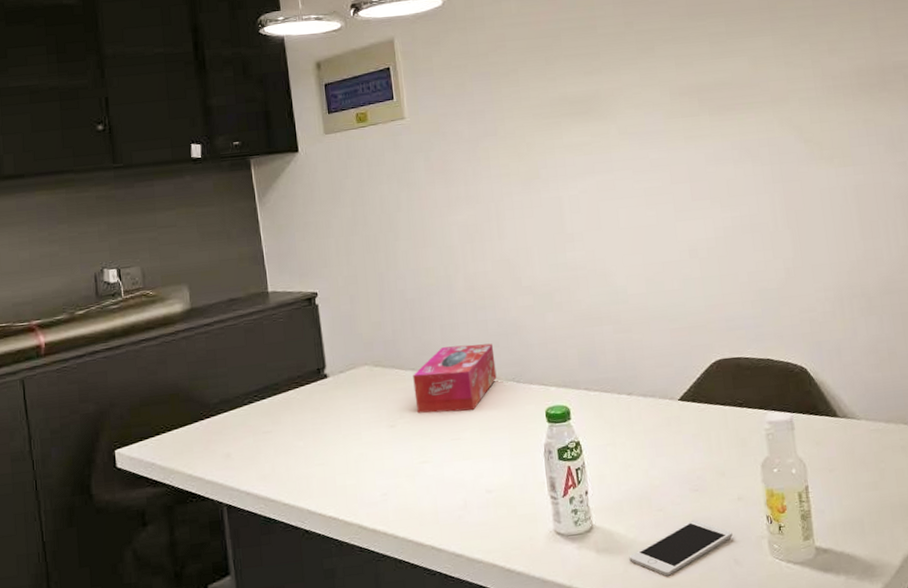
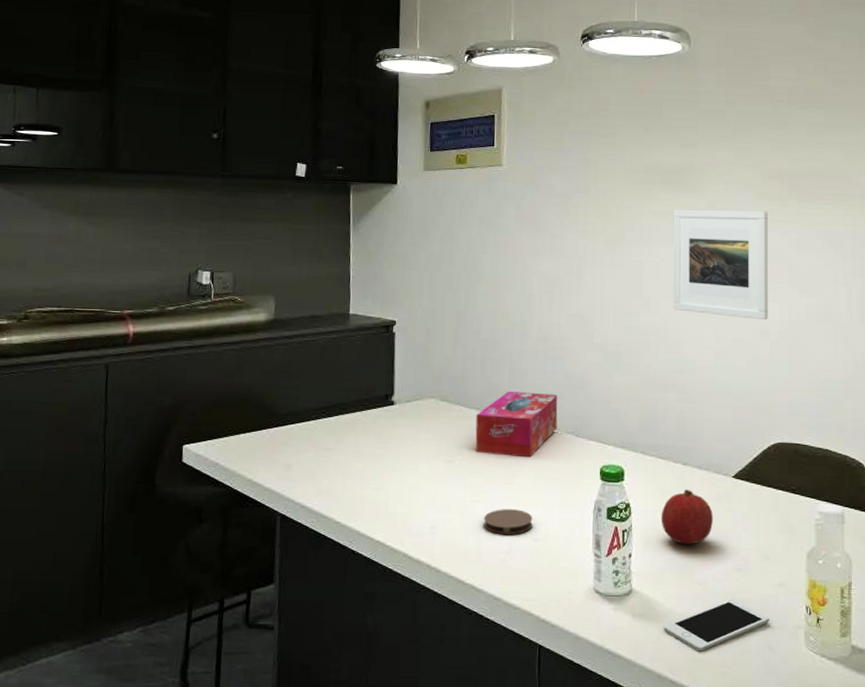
coaster: none [435,463,485,492] -> present [484,509,533,535]
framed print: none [585,129,695,242] -> present [673,209,769,321]
fruit: none [612,418,665,474] -> present [661,489,713,545]

